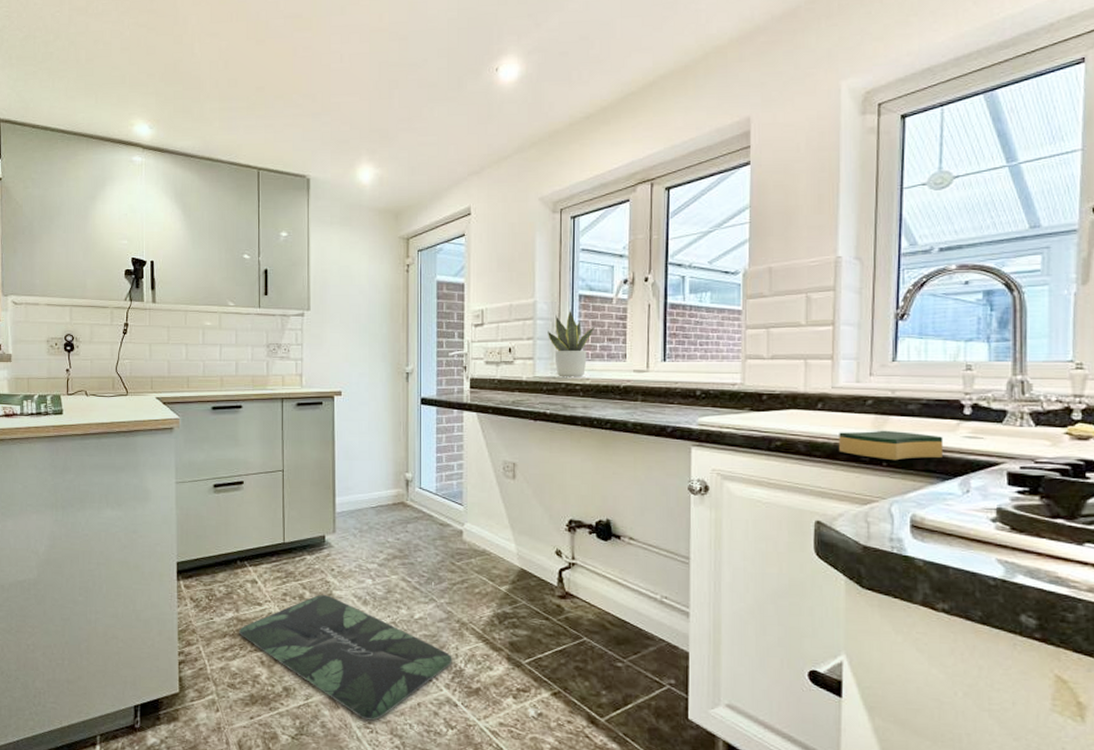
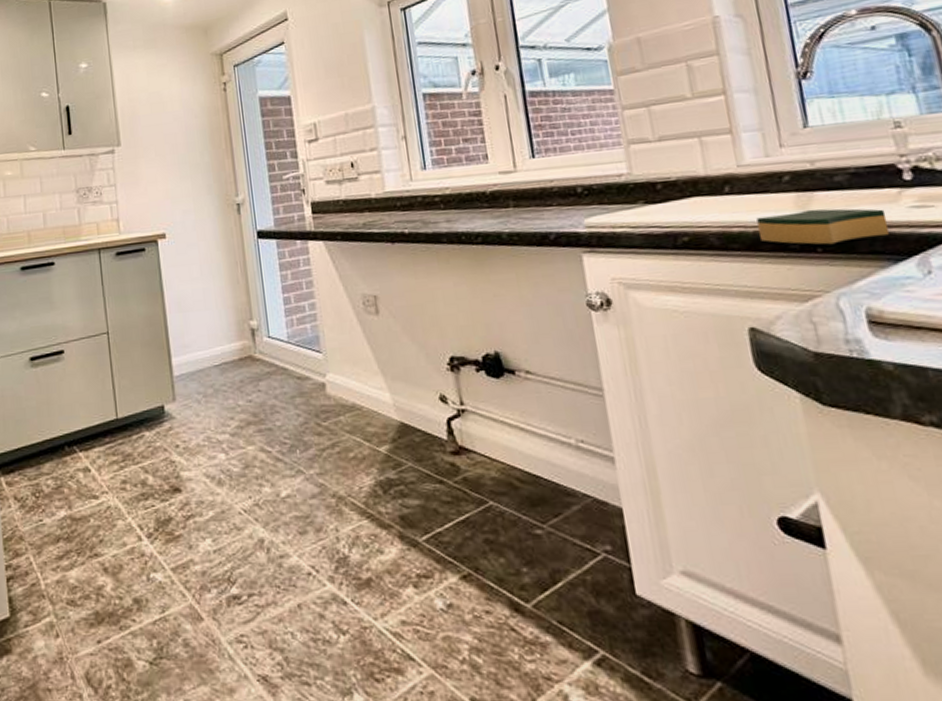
doormat: present [239,595,452,720] -> none [75,478,334,631]
potted plant: present [548,309,596,377] -> none [393,111,448,190]

